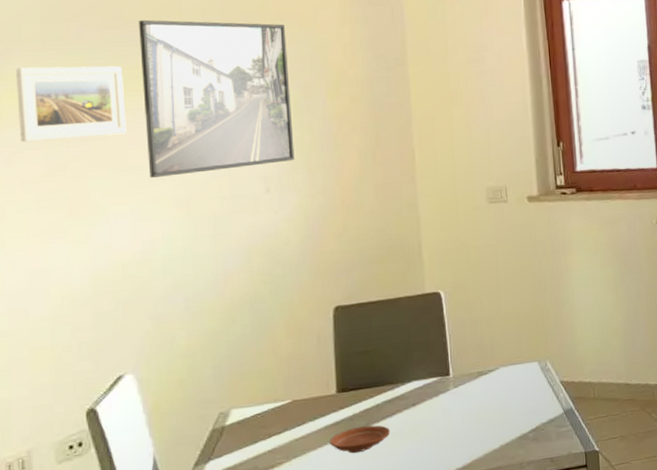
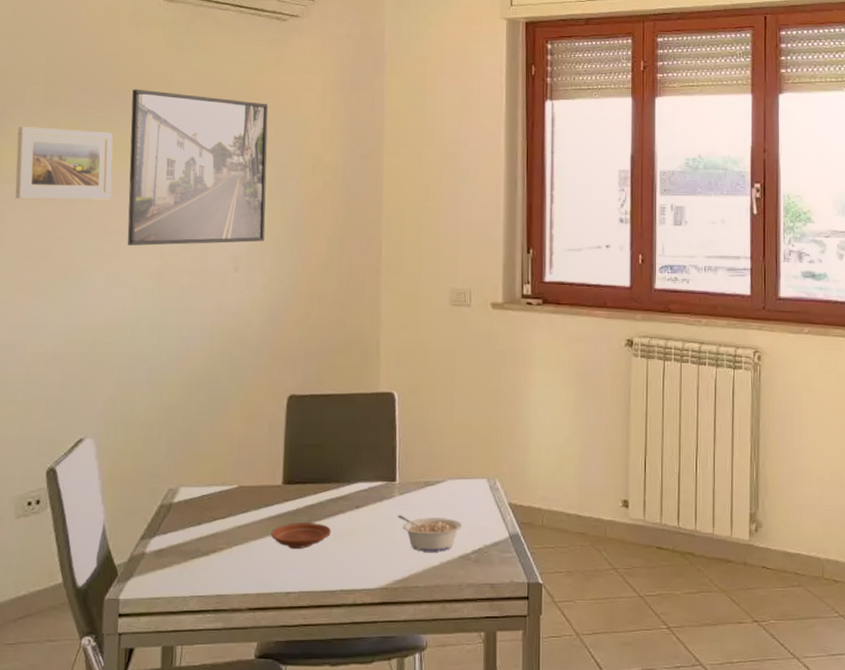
legume: none [454,403,519,438] -> present [397,515,463,552]

